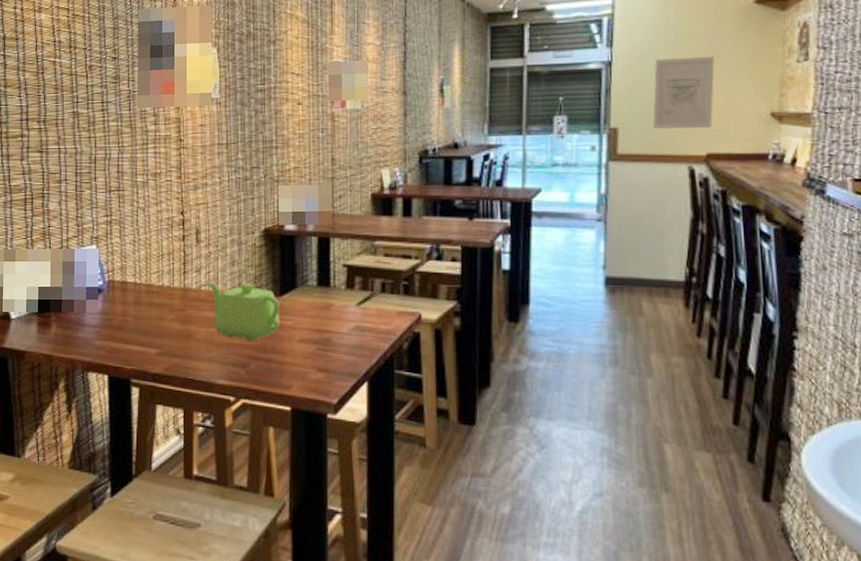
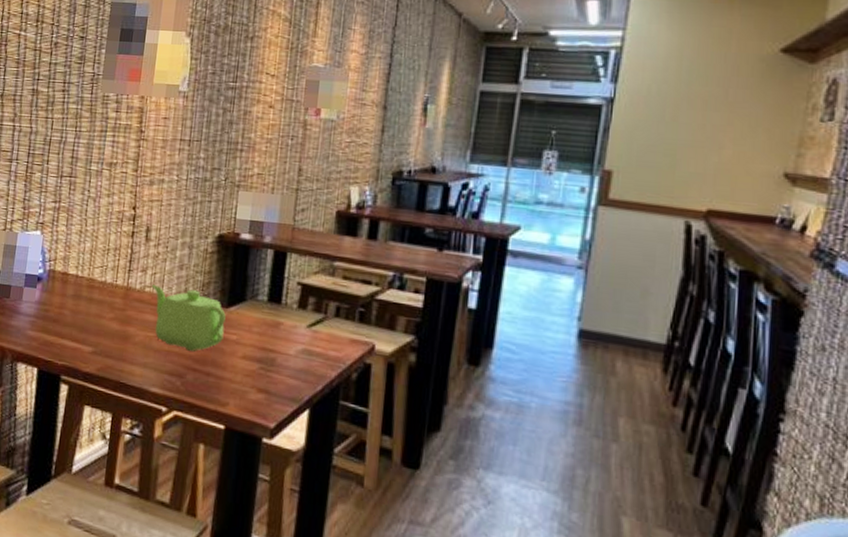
wall art: present [653,57,715,129] -> none [651,101,728,183]

